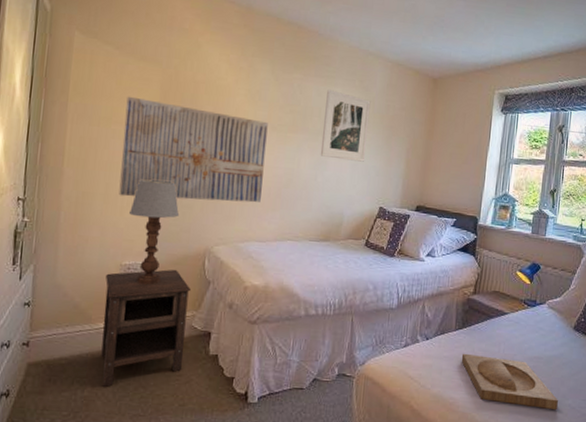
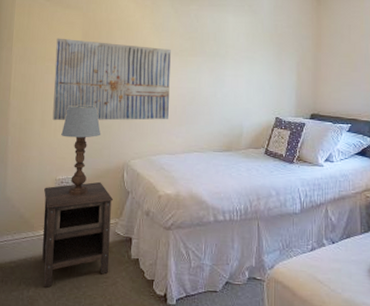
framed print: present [320,90,371,162] -> none [218,16,260,77]

